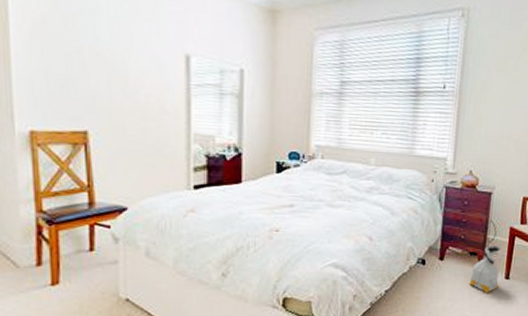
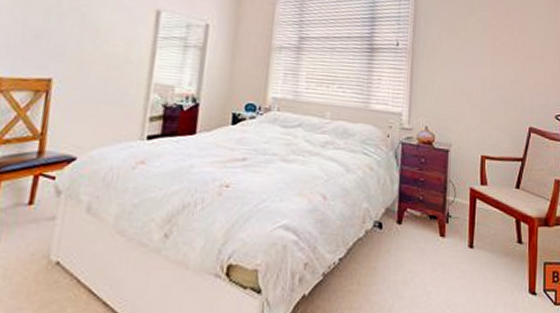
bag: present [469,245,501,293] -> none [430,208,462,265]

